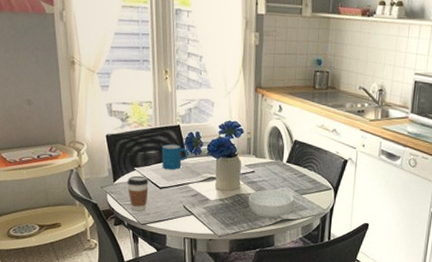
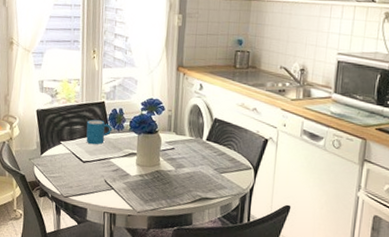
coffee cup: present [127,175,149,212] -> none [53,149,73,184]
cereal bowl: present [248,189,294,220] -> none [167,167,214,198]

